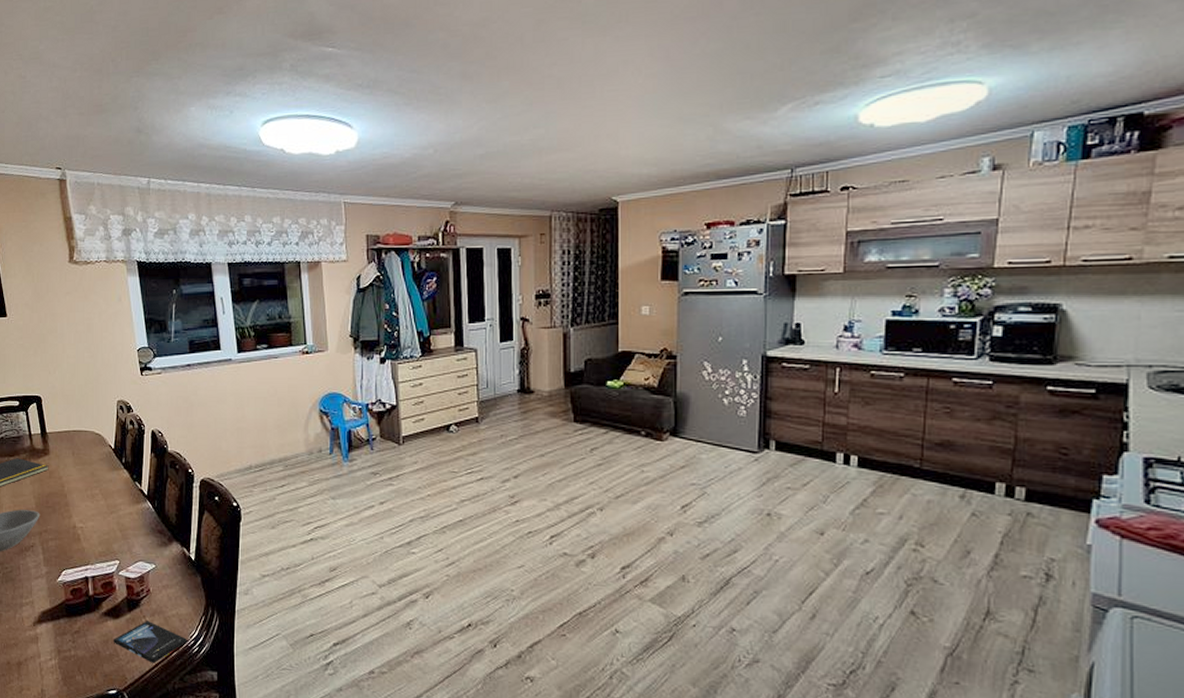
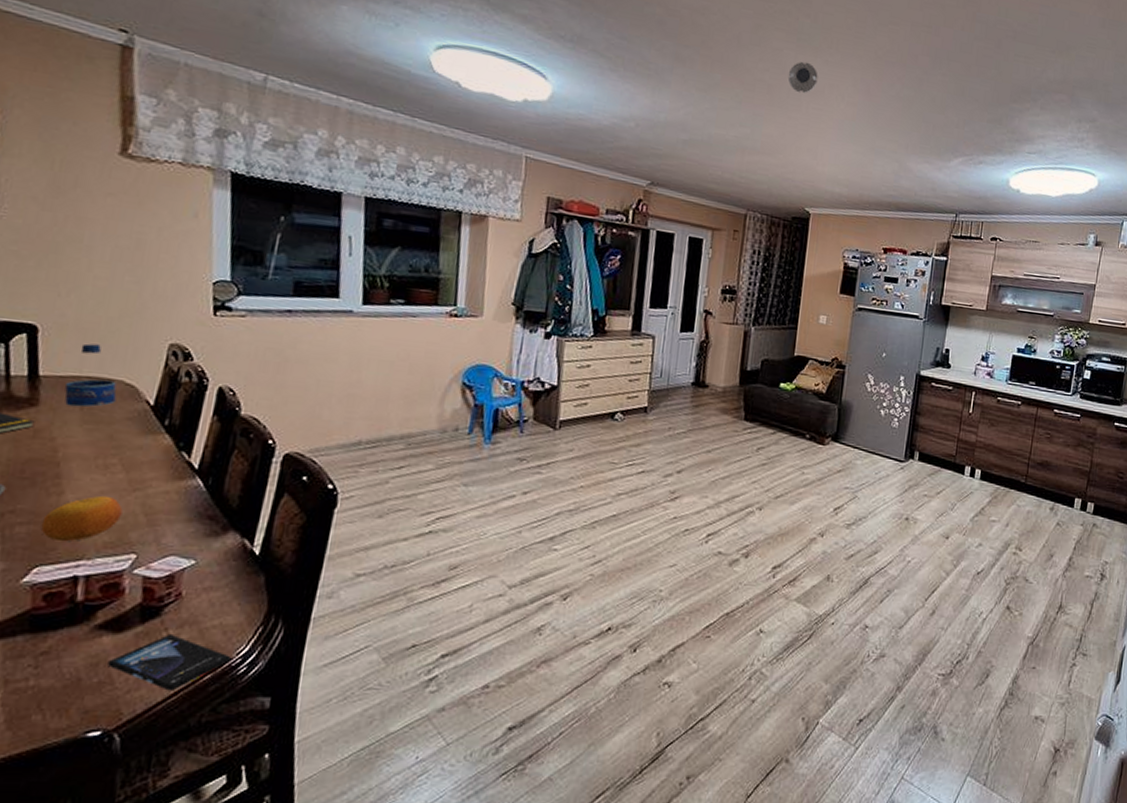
water bottle: none [62,406,92,454] -> present [64,343,117,408]
fruit: none [63,517,107,552] -> present [40,495,123,542]
smoke detector: none [577,44,610,79] -> present [787,62,818,93]

